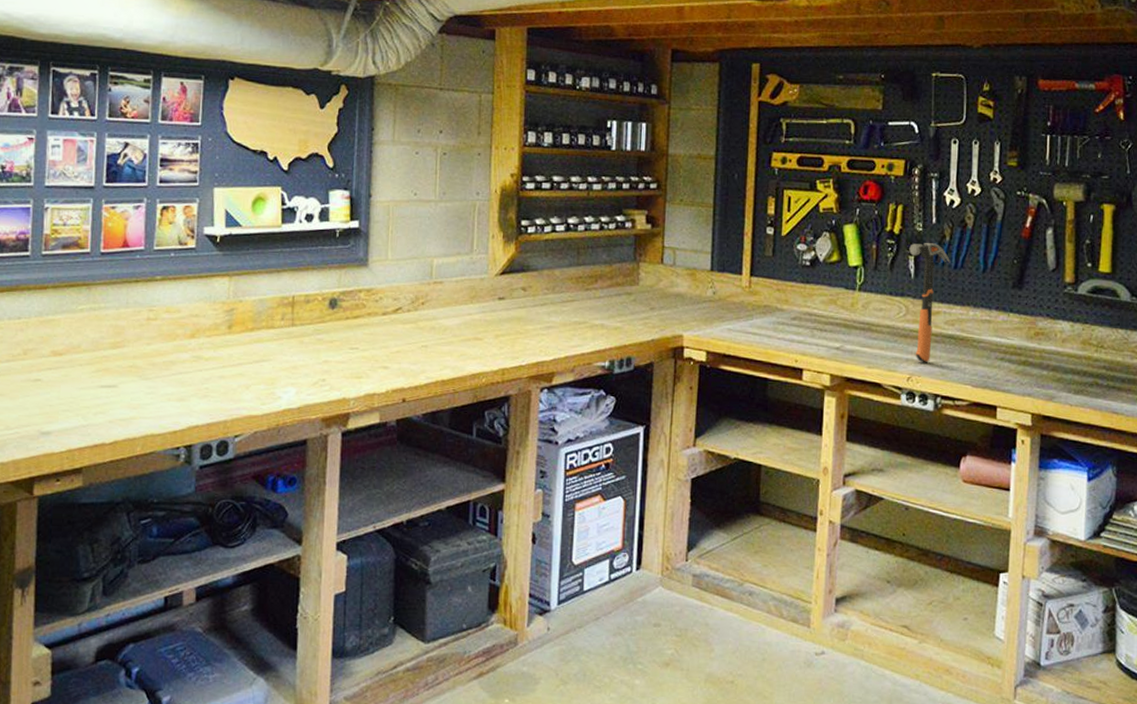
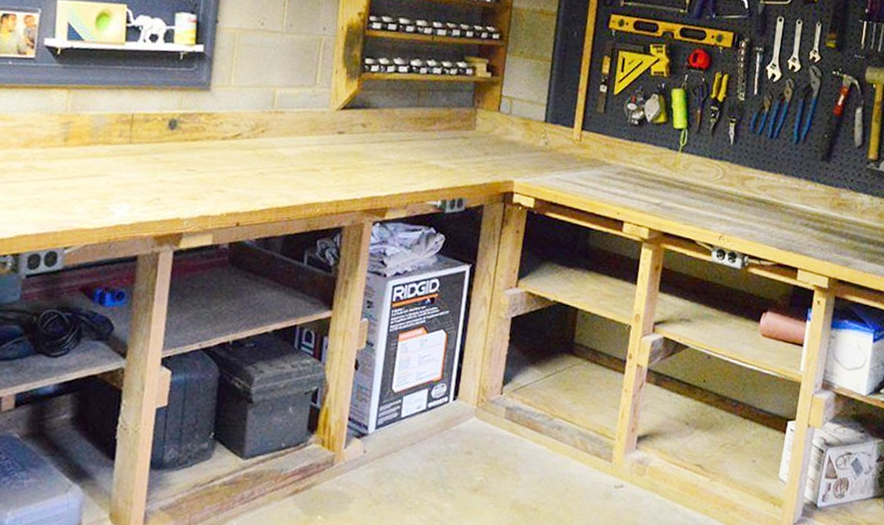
claw hammer: present [909,243,950,363] -> none [728,112,767,224]

